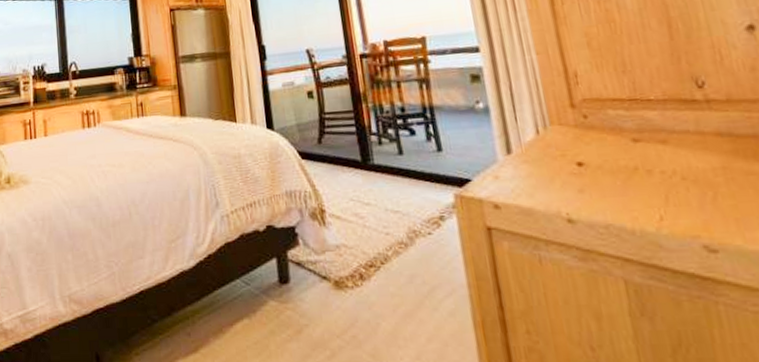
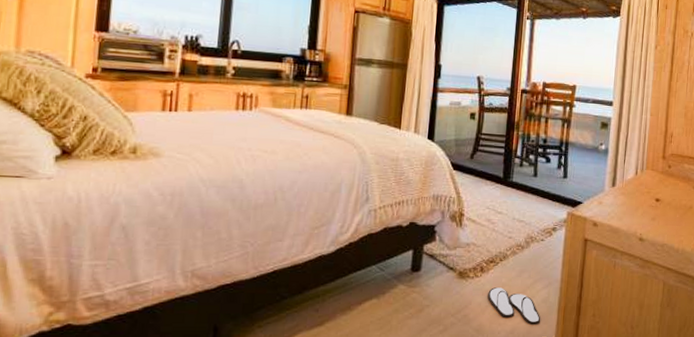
slippers: none [375,298,454,347] -> present [488,287,541,325]

